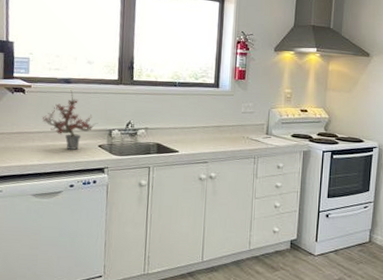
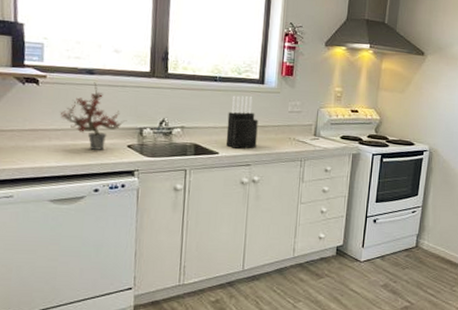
knife block: none [185,99,214,148] -> present [226,95,258,149]

